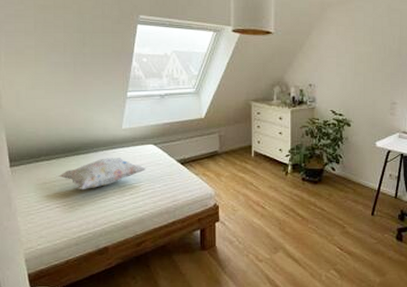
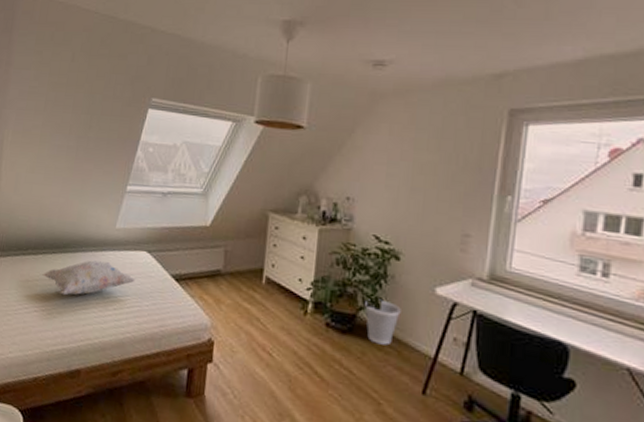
wastebasket: none [329,156,354,187] -> present [365,299,401,345]

